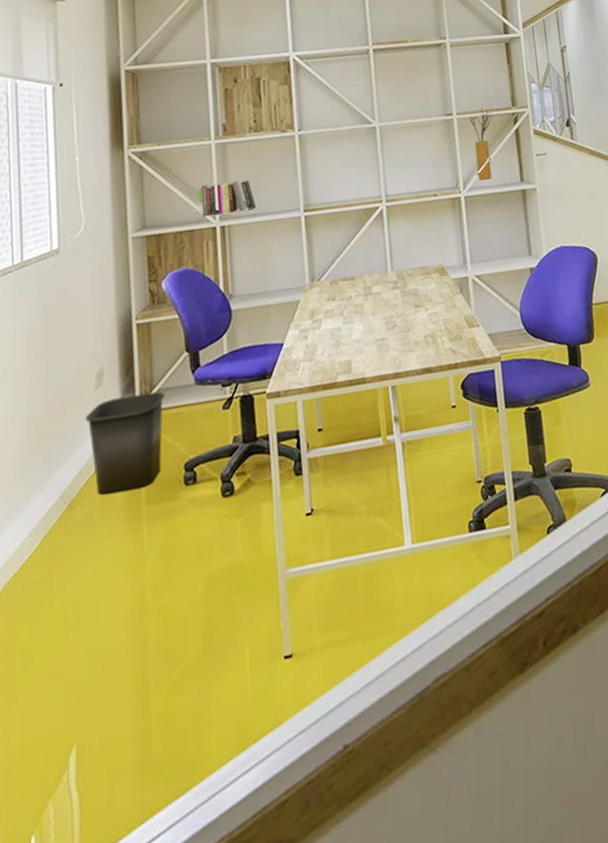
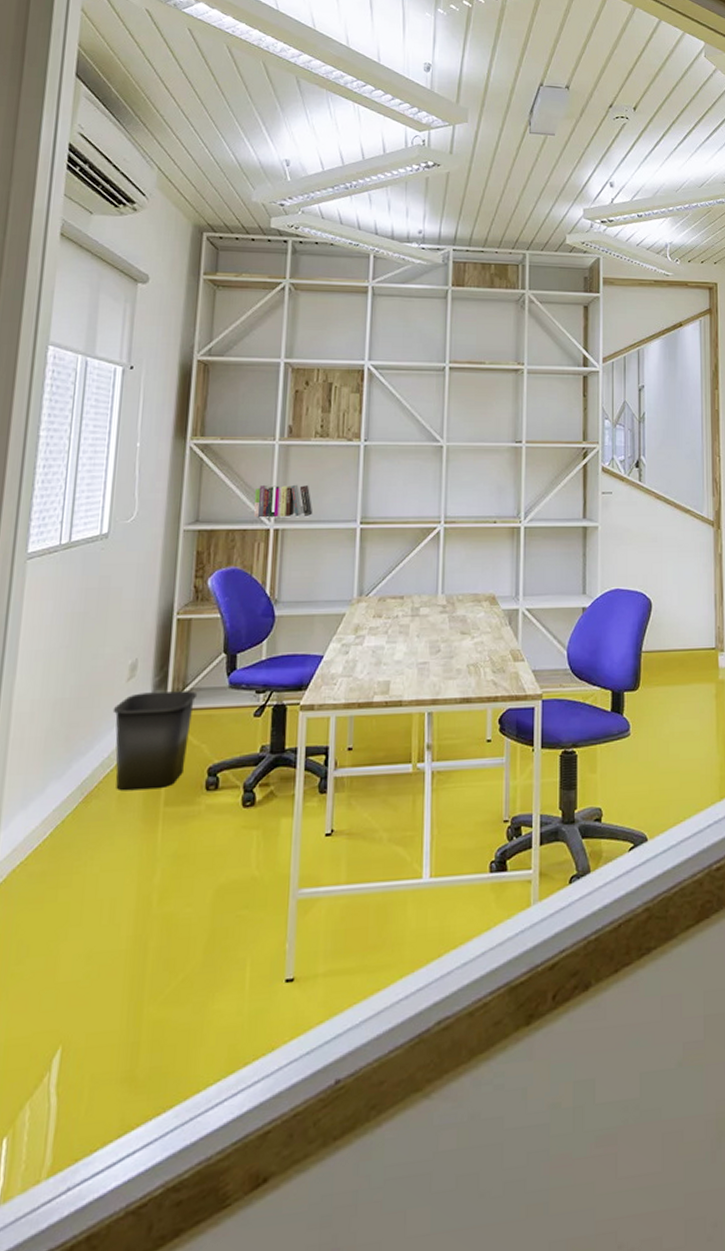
vase: present [470,108,493,181] -> none [539,439,563,513]

